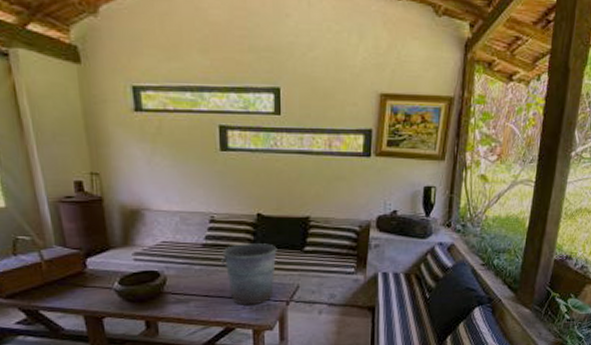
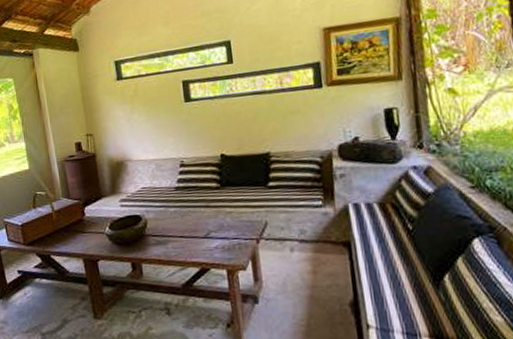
bucket: present [221,242,277,305] -> none [192,182,243,245]

